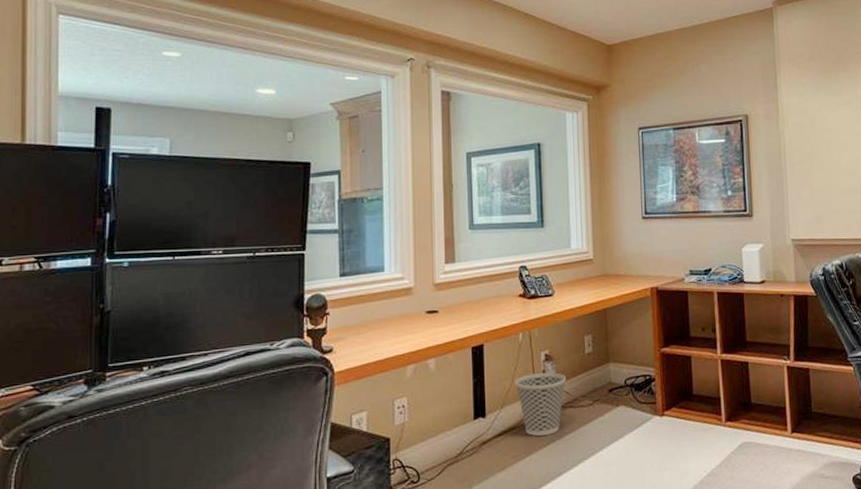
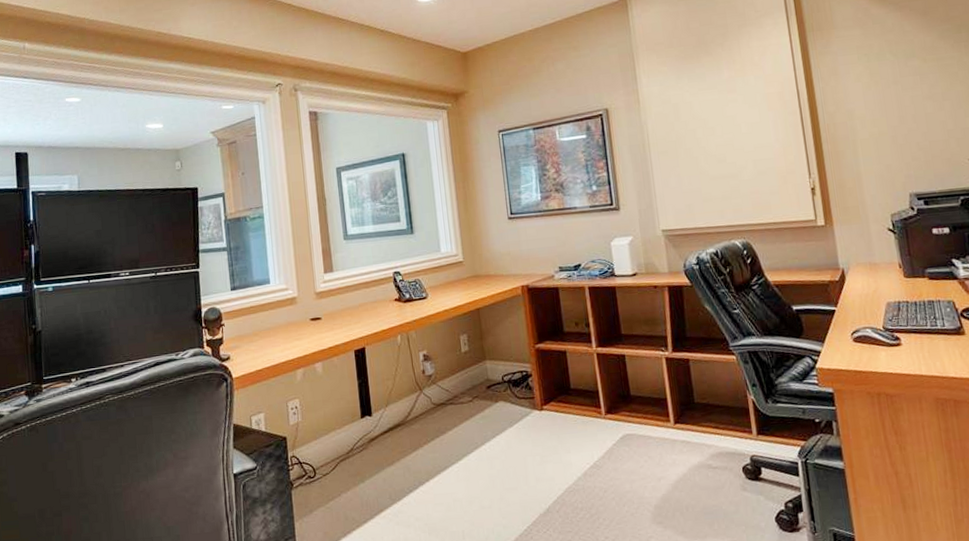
wastebasket: present [514,372,566,437] -> none [396,371,445,433]

